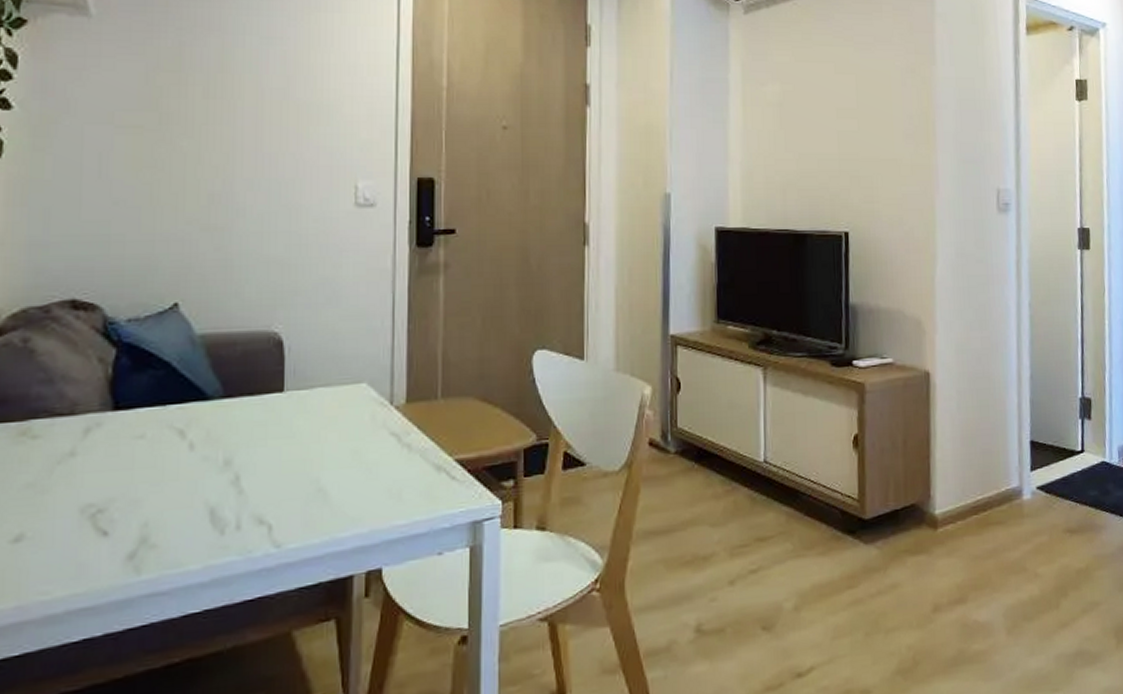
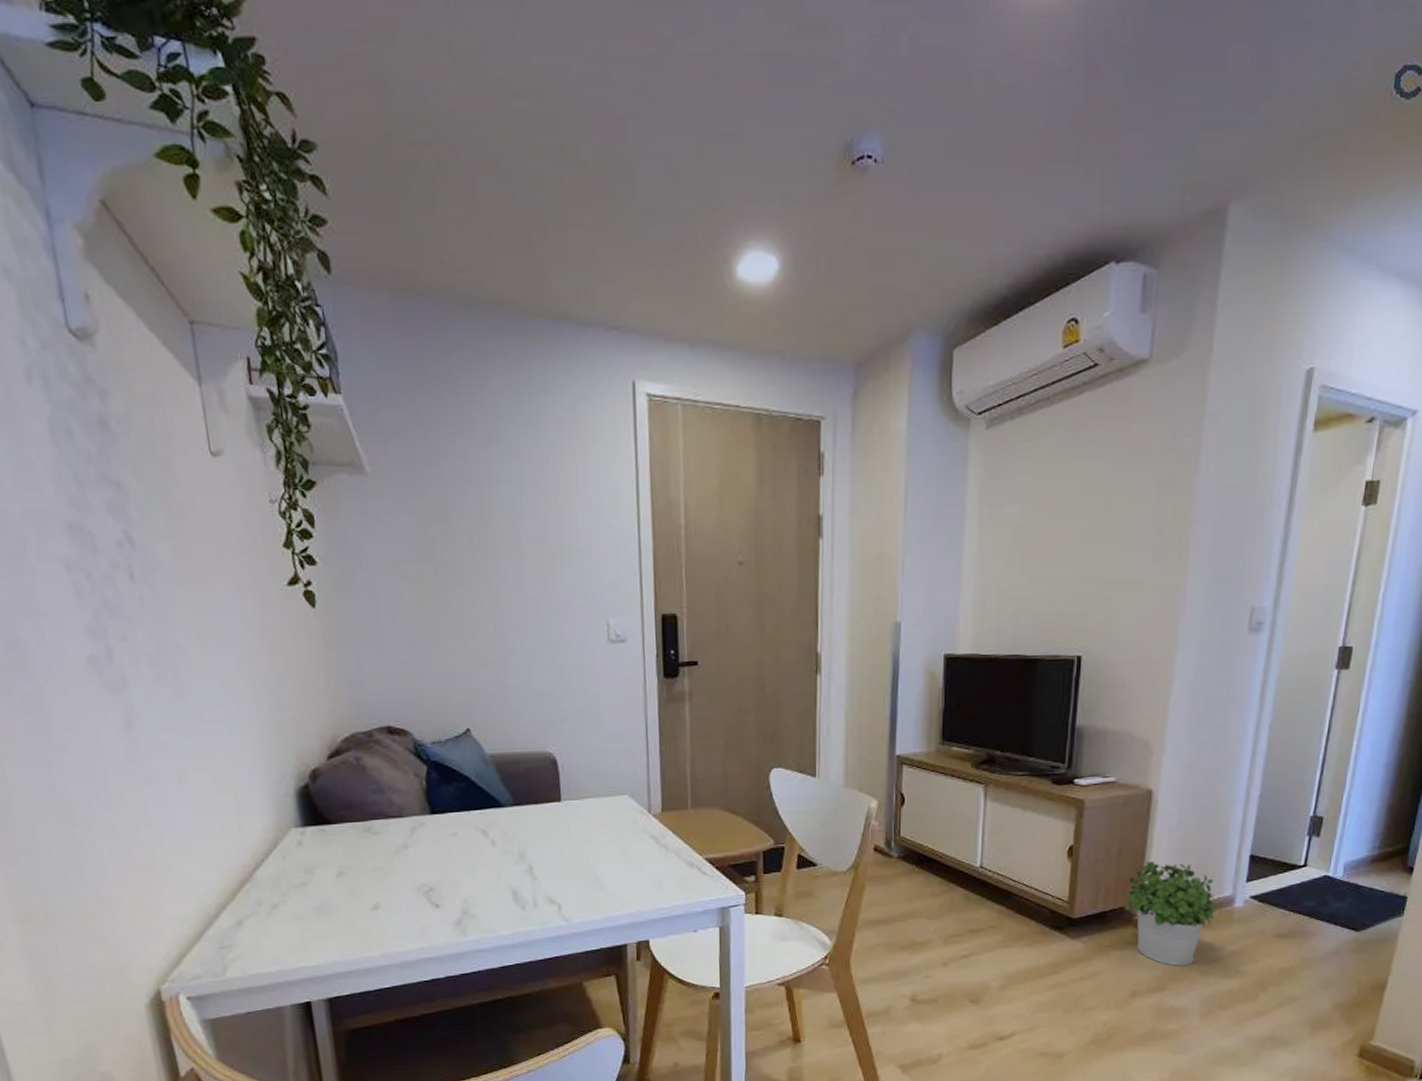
potted plant: none [915,451,1007,572] -> present [1124,862,1217,966]

